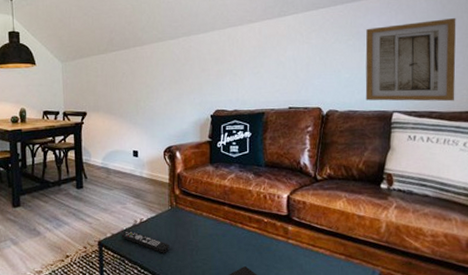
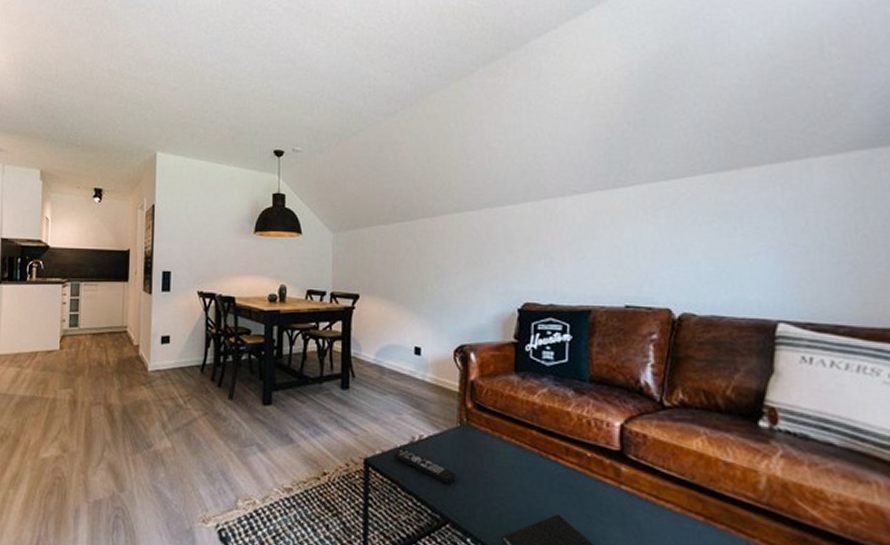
wall art: present [365,17,456,102] -> none [736,197,875,313]

